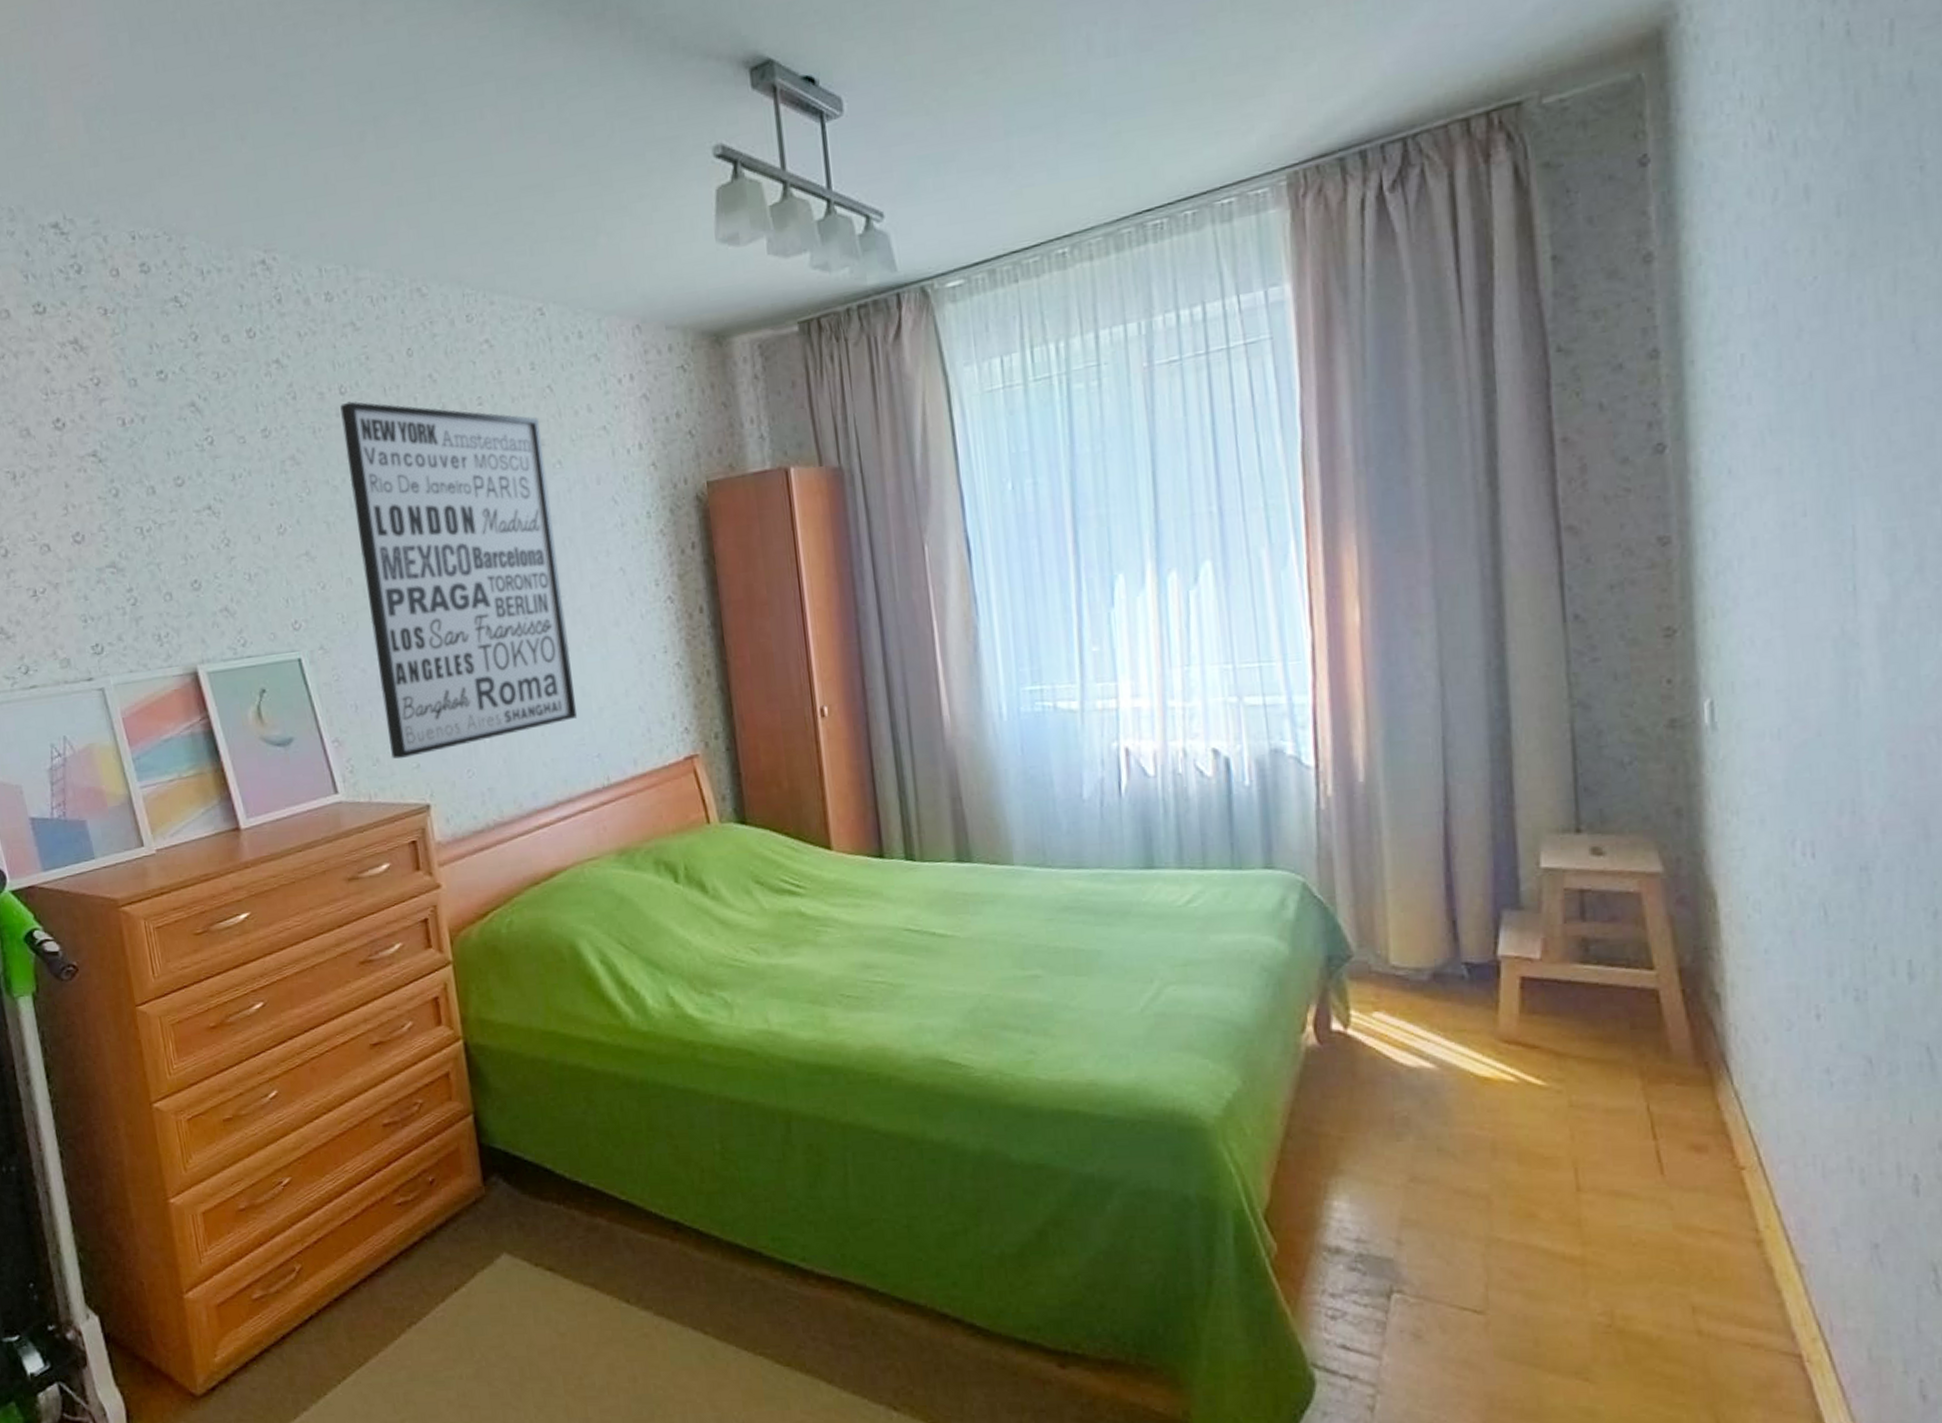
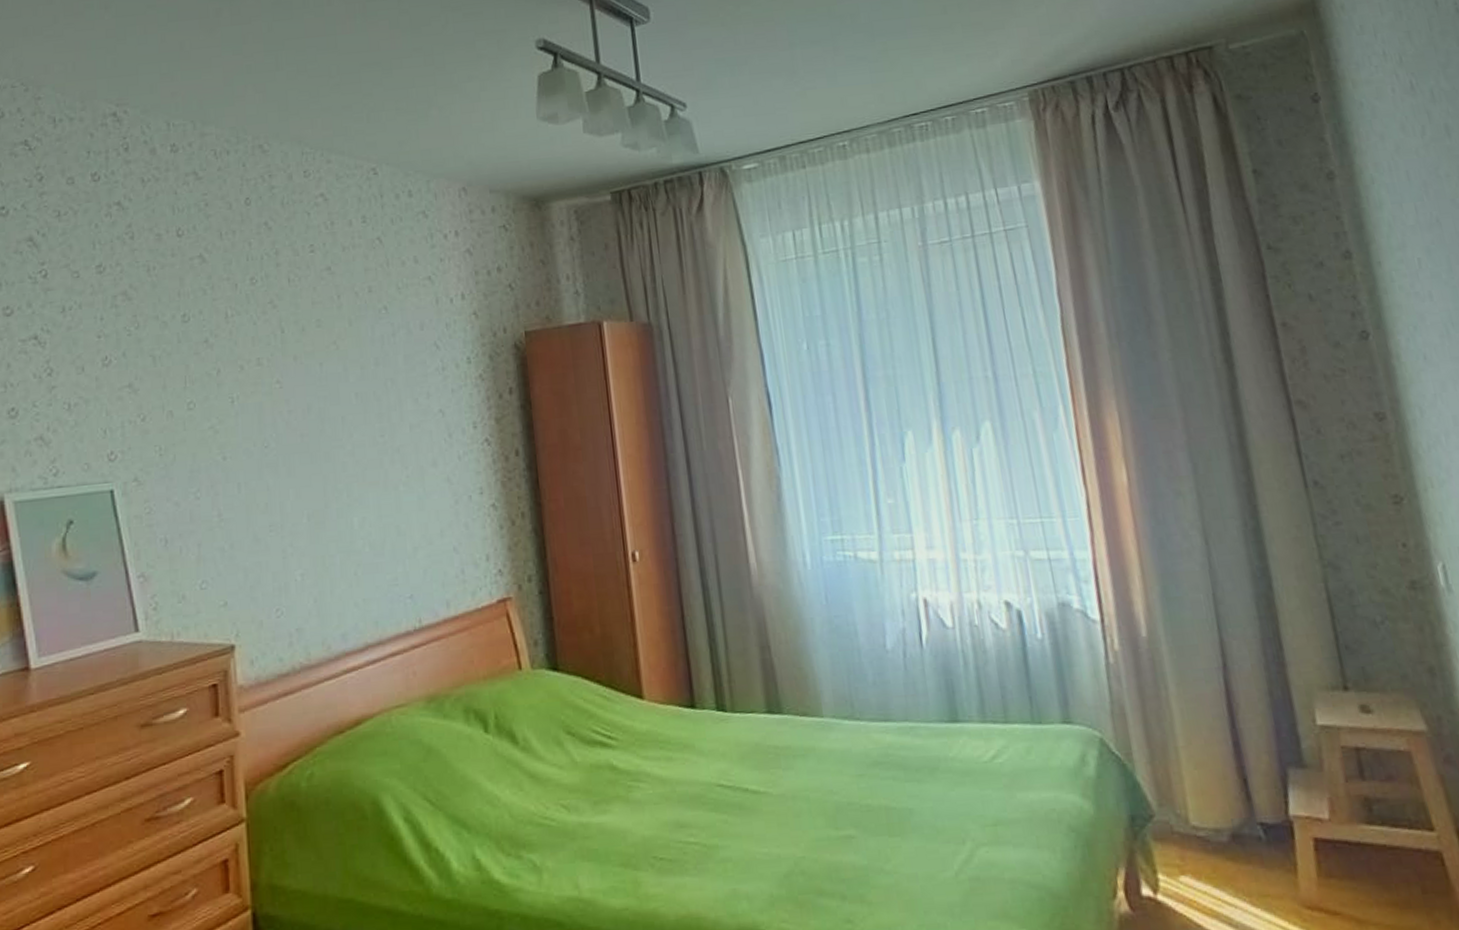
wall art: present [340,401,578,759] -> none [176,243,392,597]

